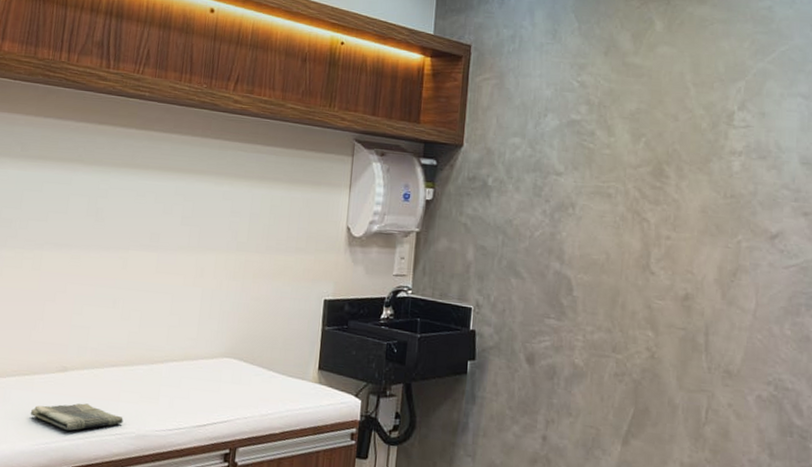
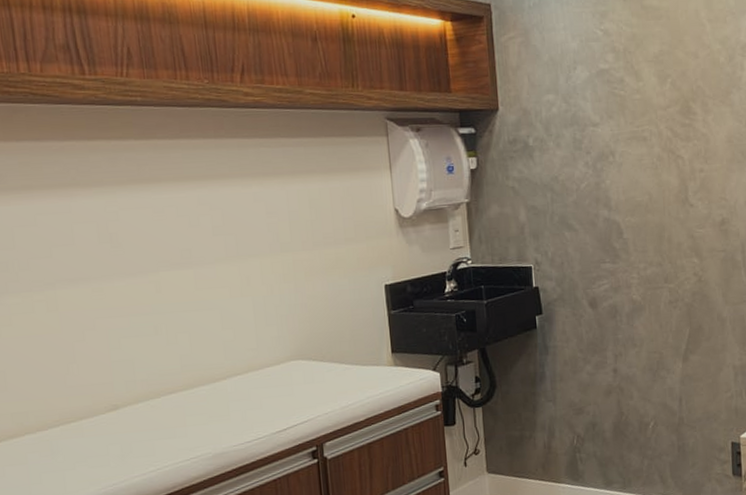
dish towel: present [30,403,123,431] -> none [87,436,196,467]

